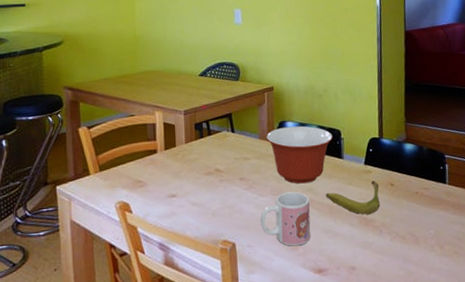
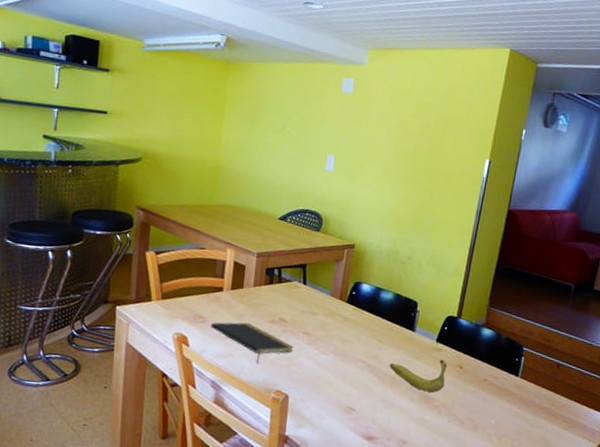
notepad: none [150,179,233,218] -> present [211,322,294,364]
mug: present [261,191,311,246] -> none [318,354,373,410]
mixing bowl: present [266,126,333,184] -> none [338,288,409,350]

